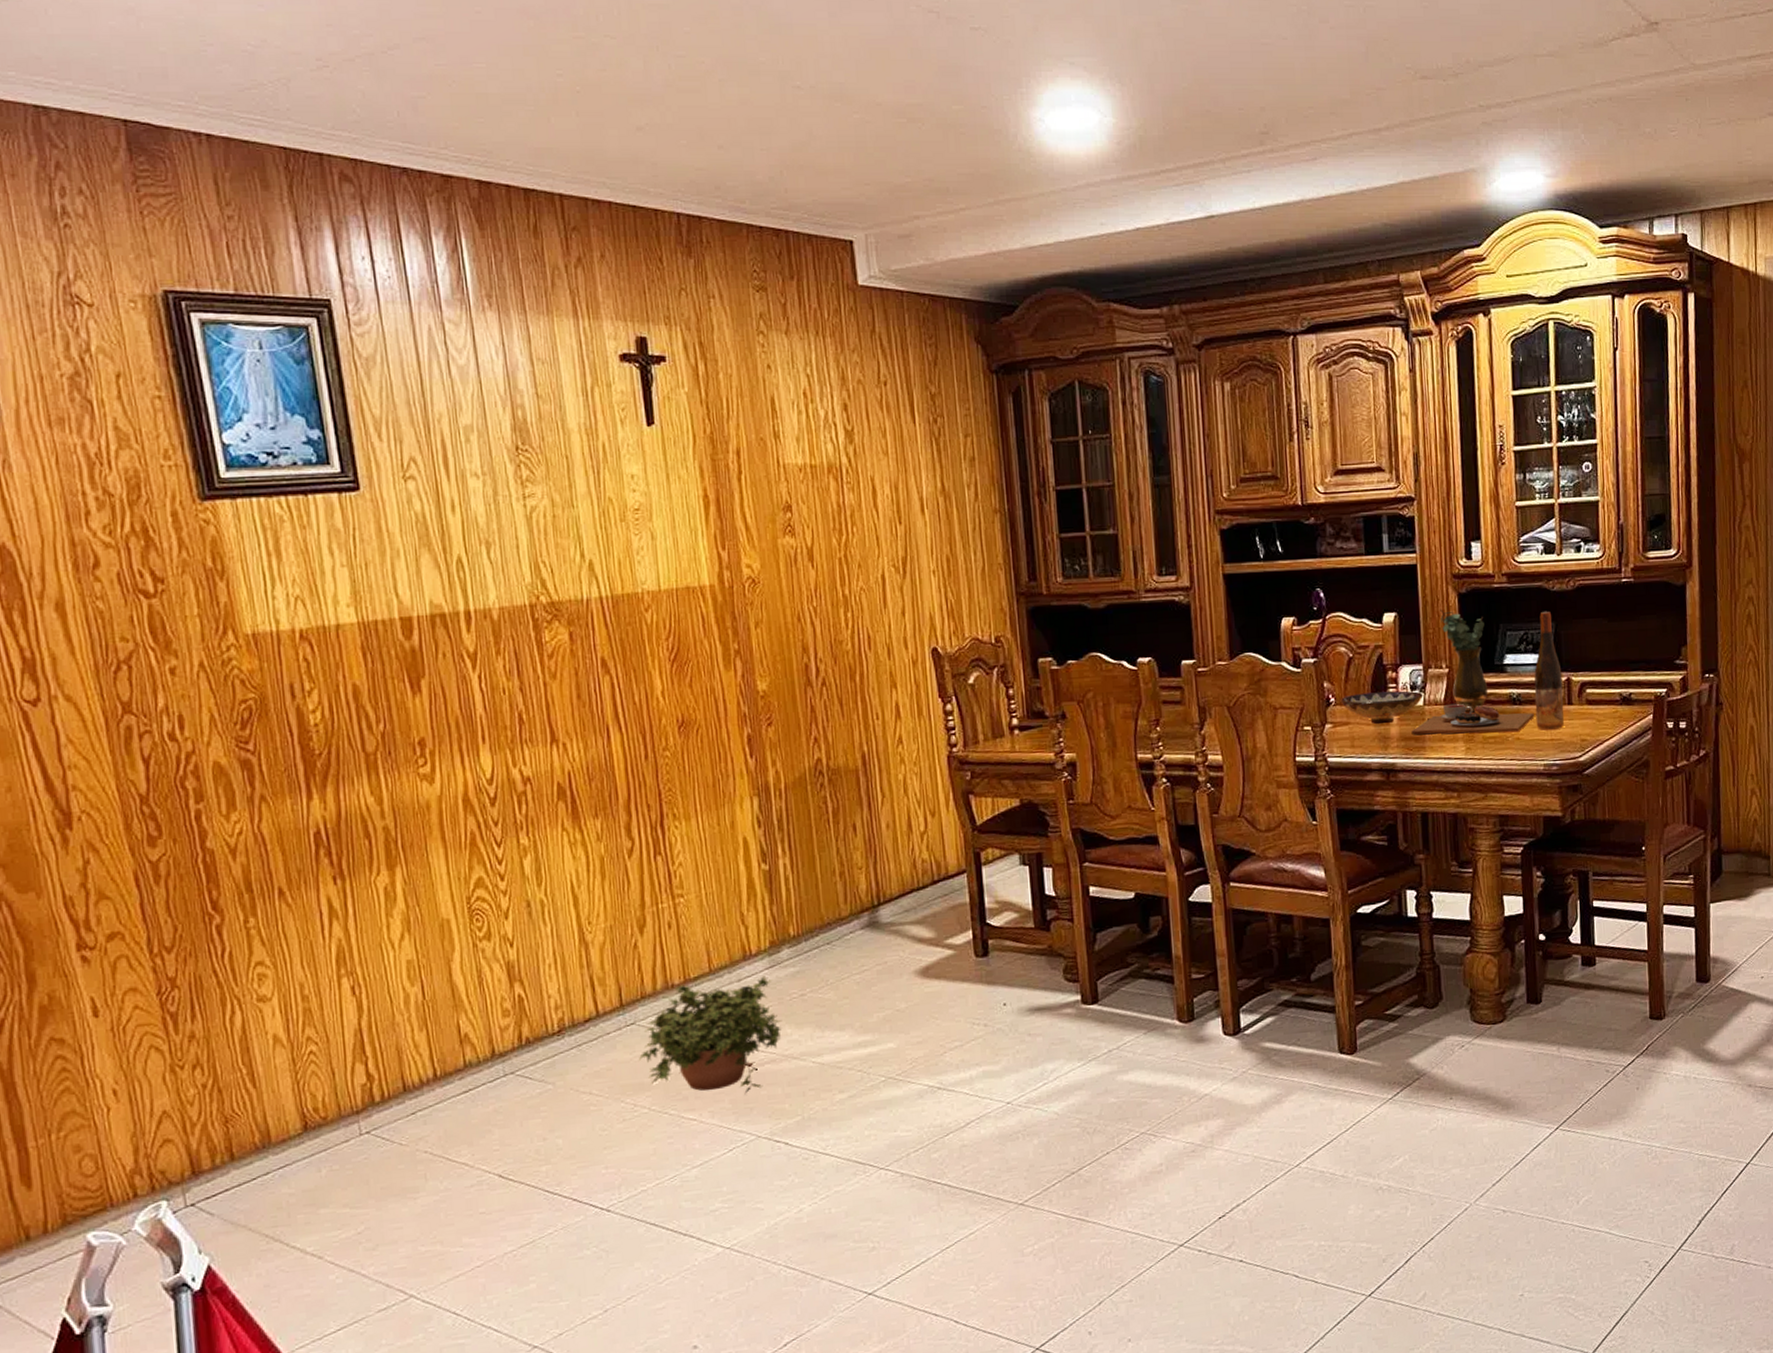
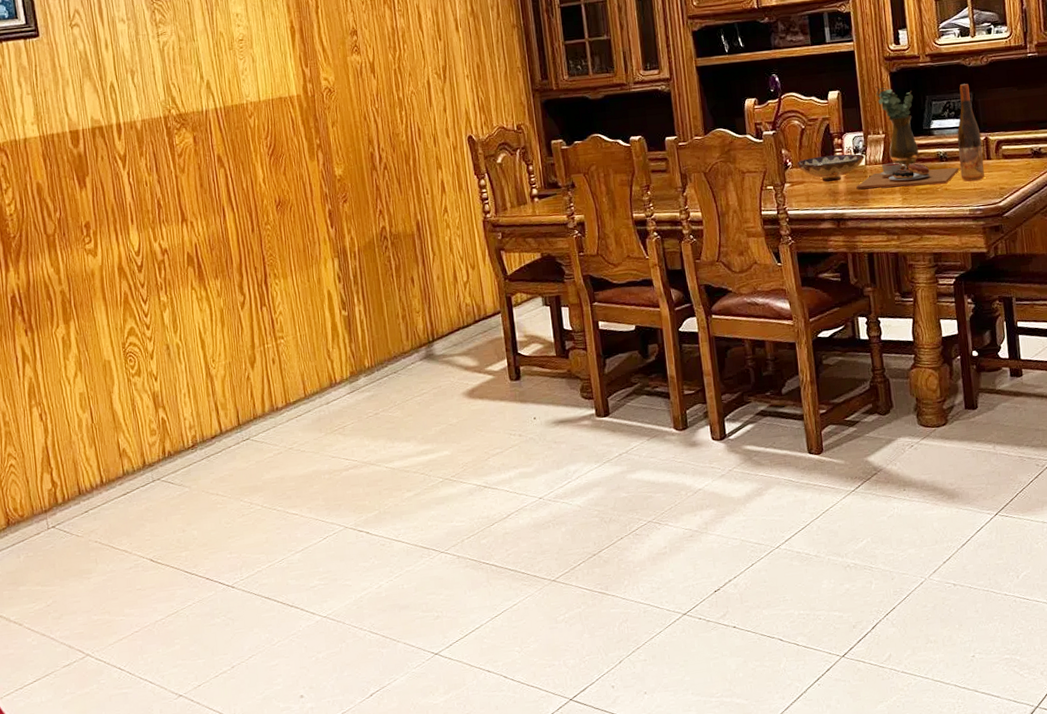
potted plant: present [638,974,783,1095] -> none [252,398,362,494]

